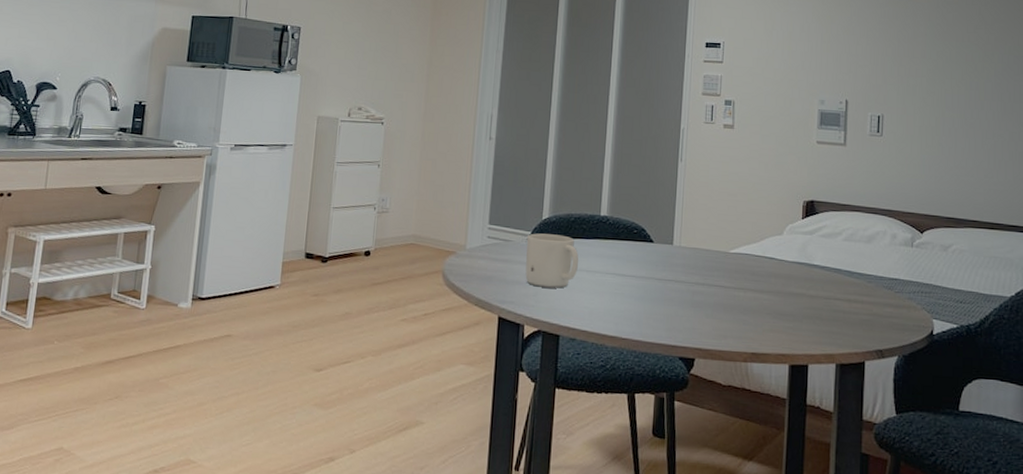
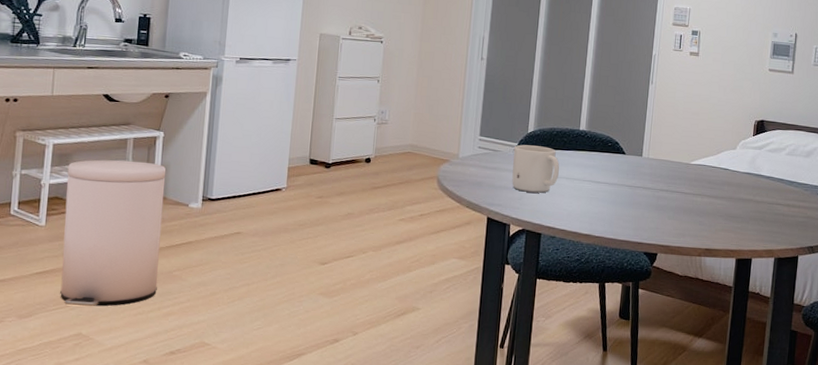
pedal bin: none [43,256,156,418] -> present [60,159,167,306]

